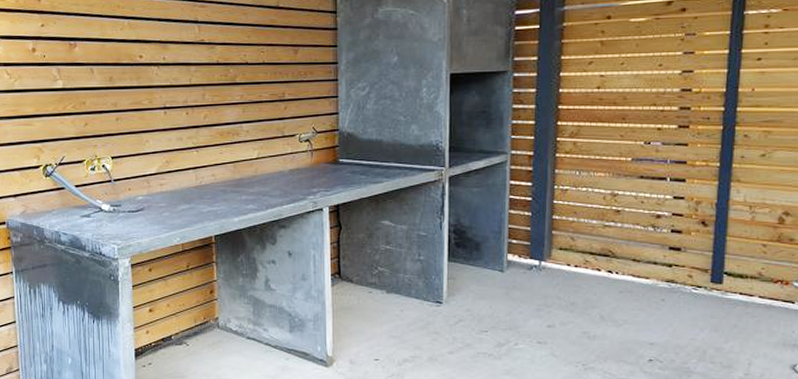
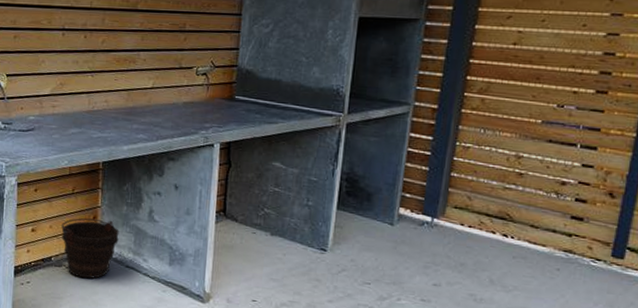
bucket: none [179,293,237,354] -> present [61,217,119,279]

